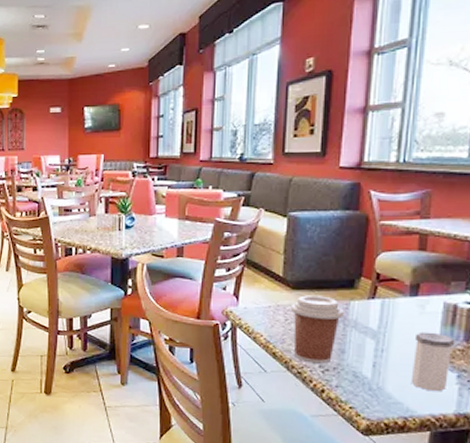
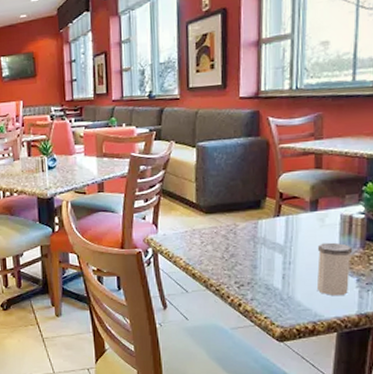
coffee cup: present [291,295,344,364] -> none [206,217,253,280]

